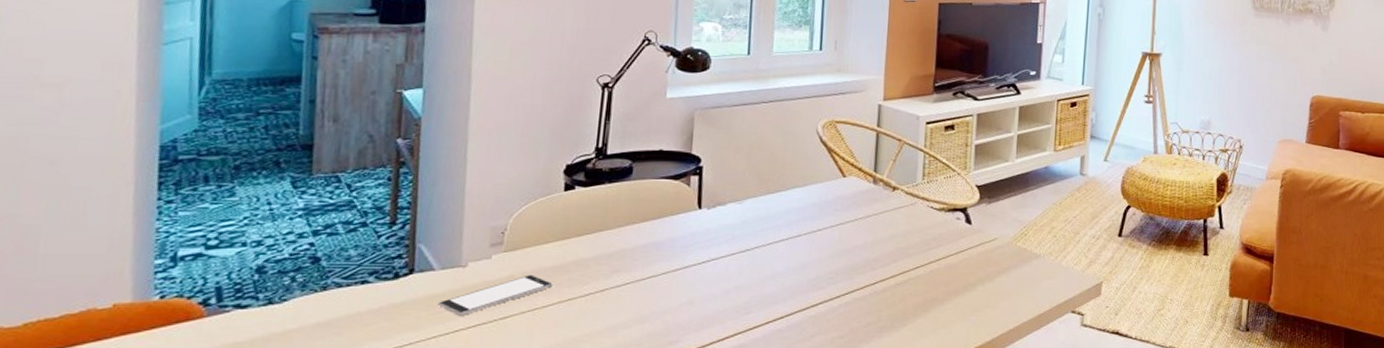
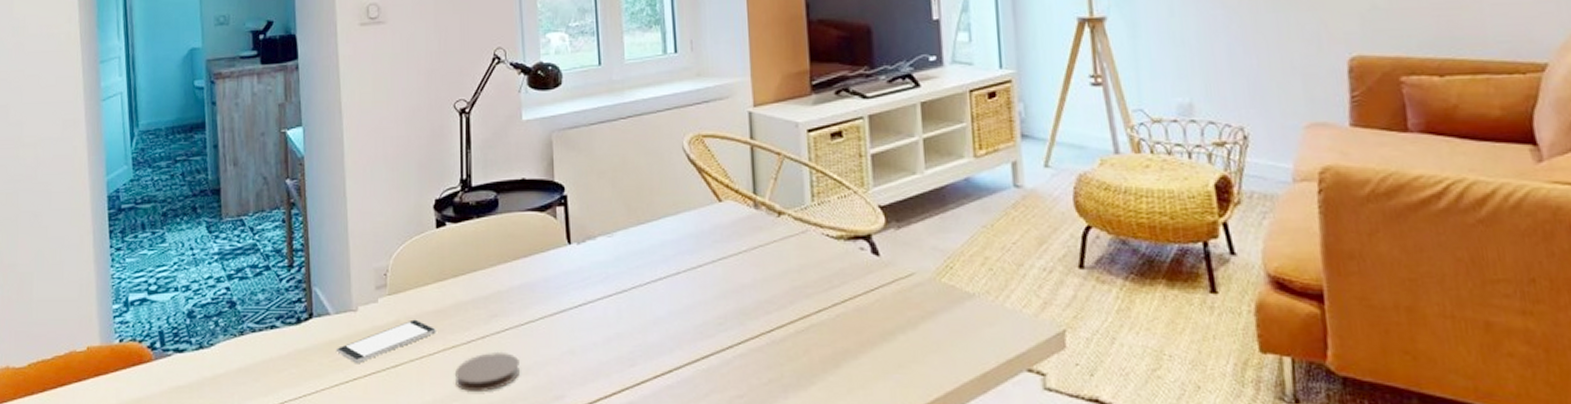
coaster: none [568,303,637,340] -> present [455,351,520,393]

